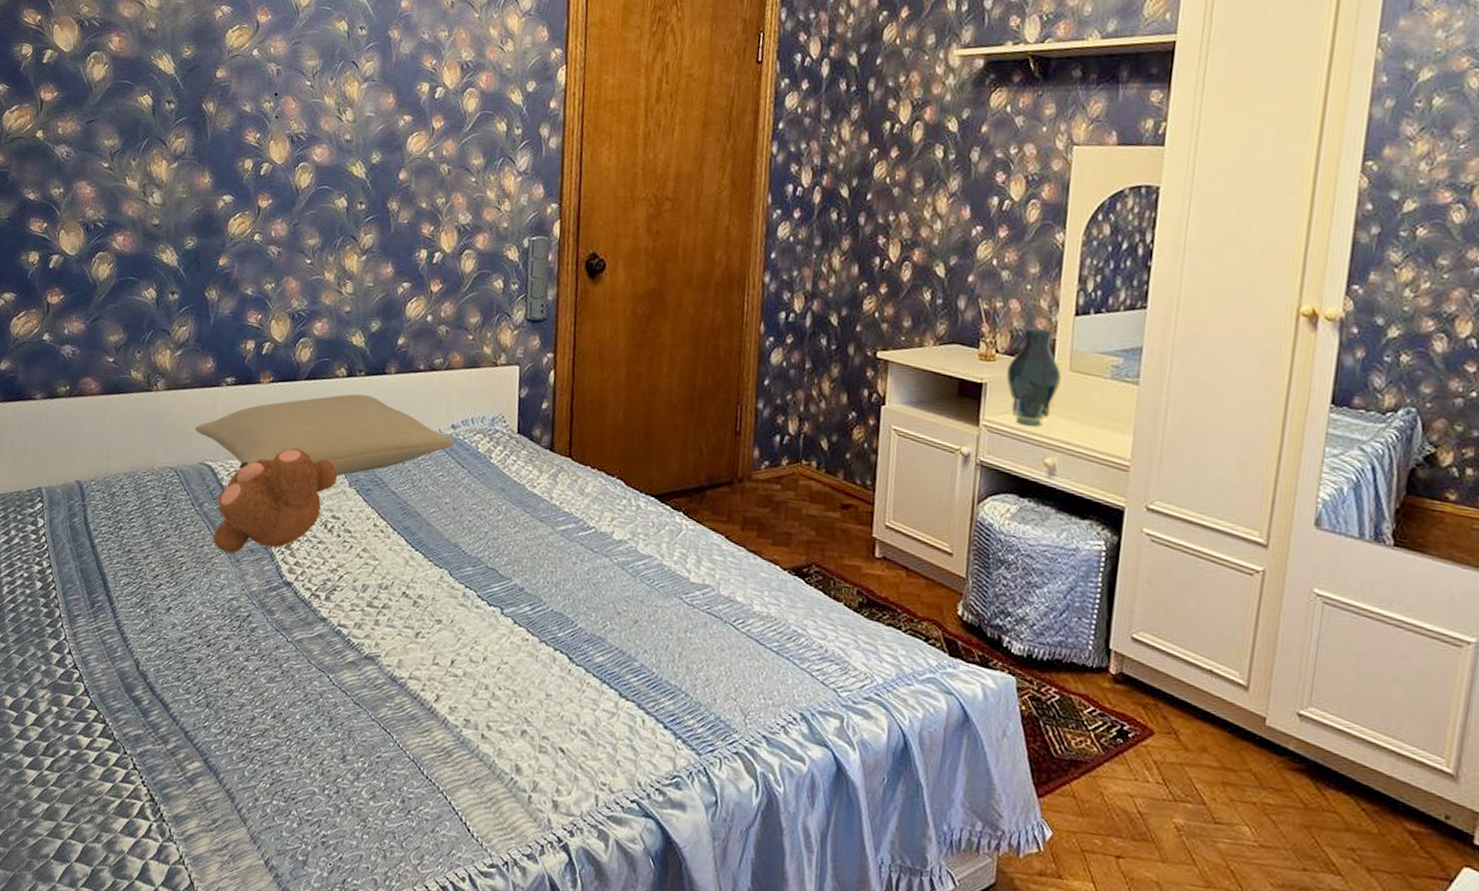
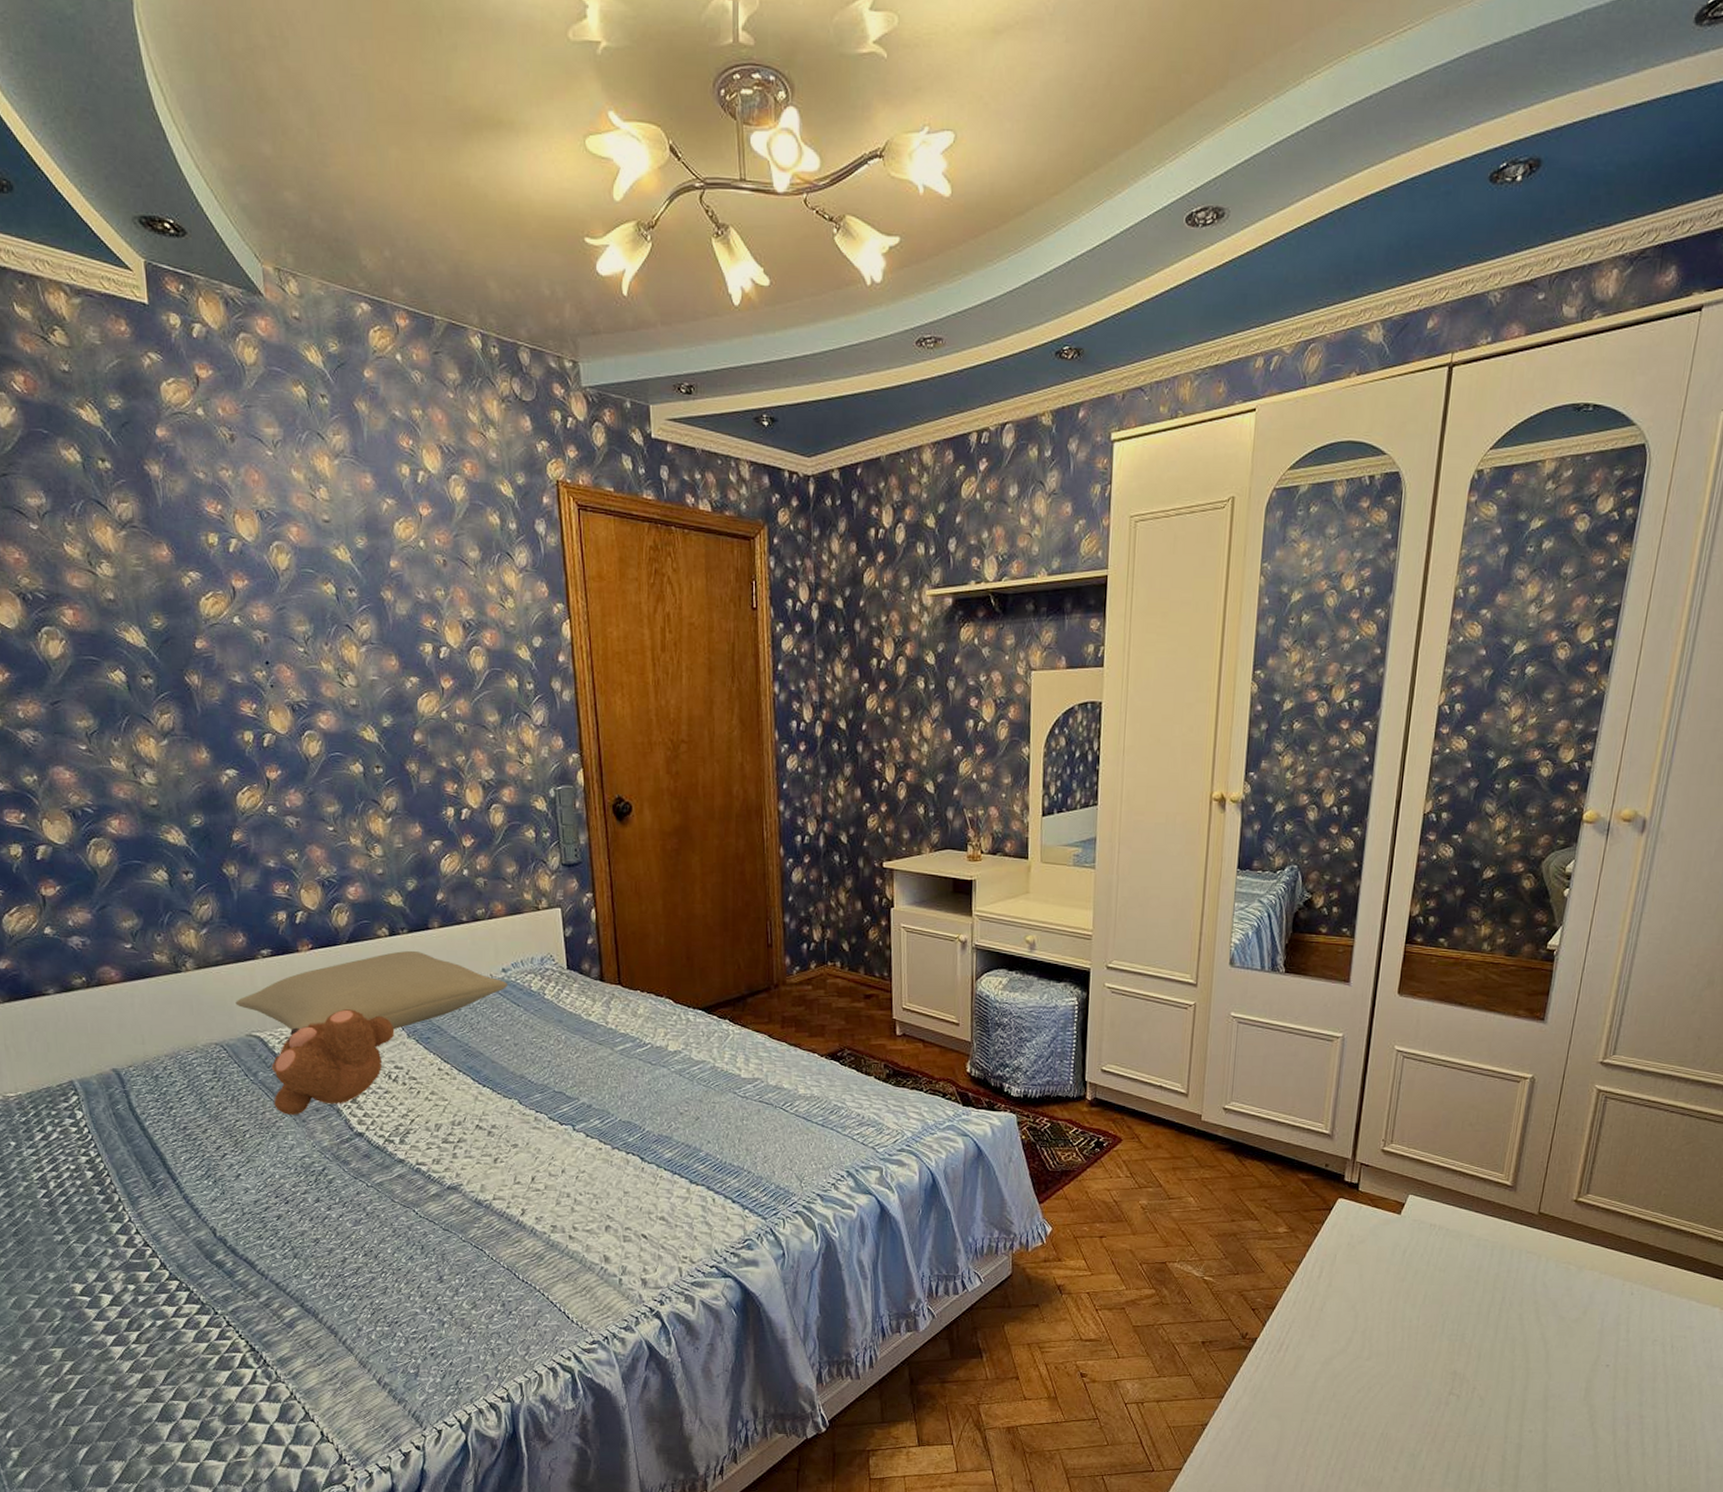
vase: present [1005,327,1062,427] -> none [990,830,1035,912]

